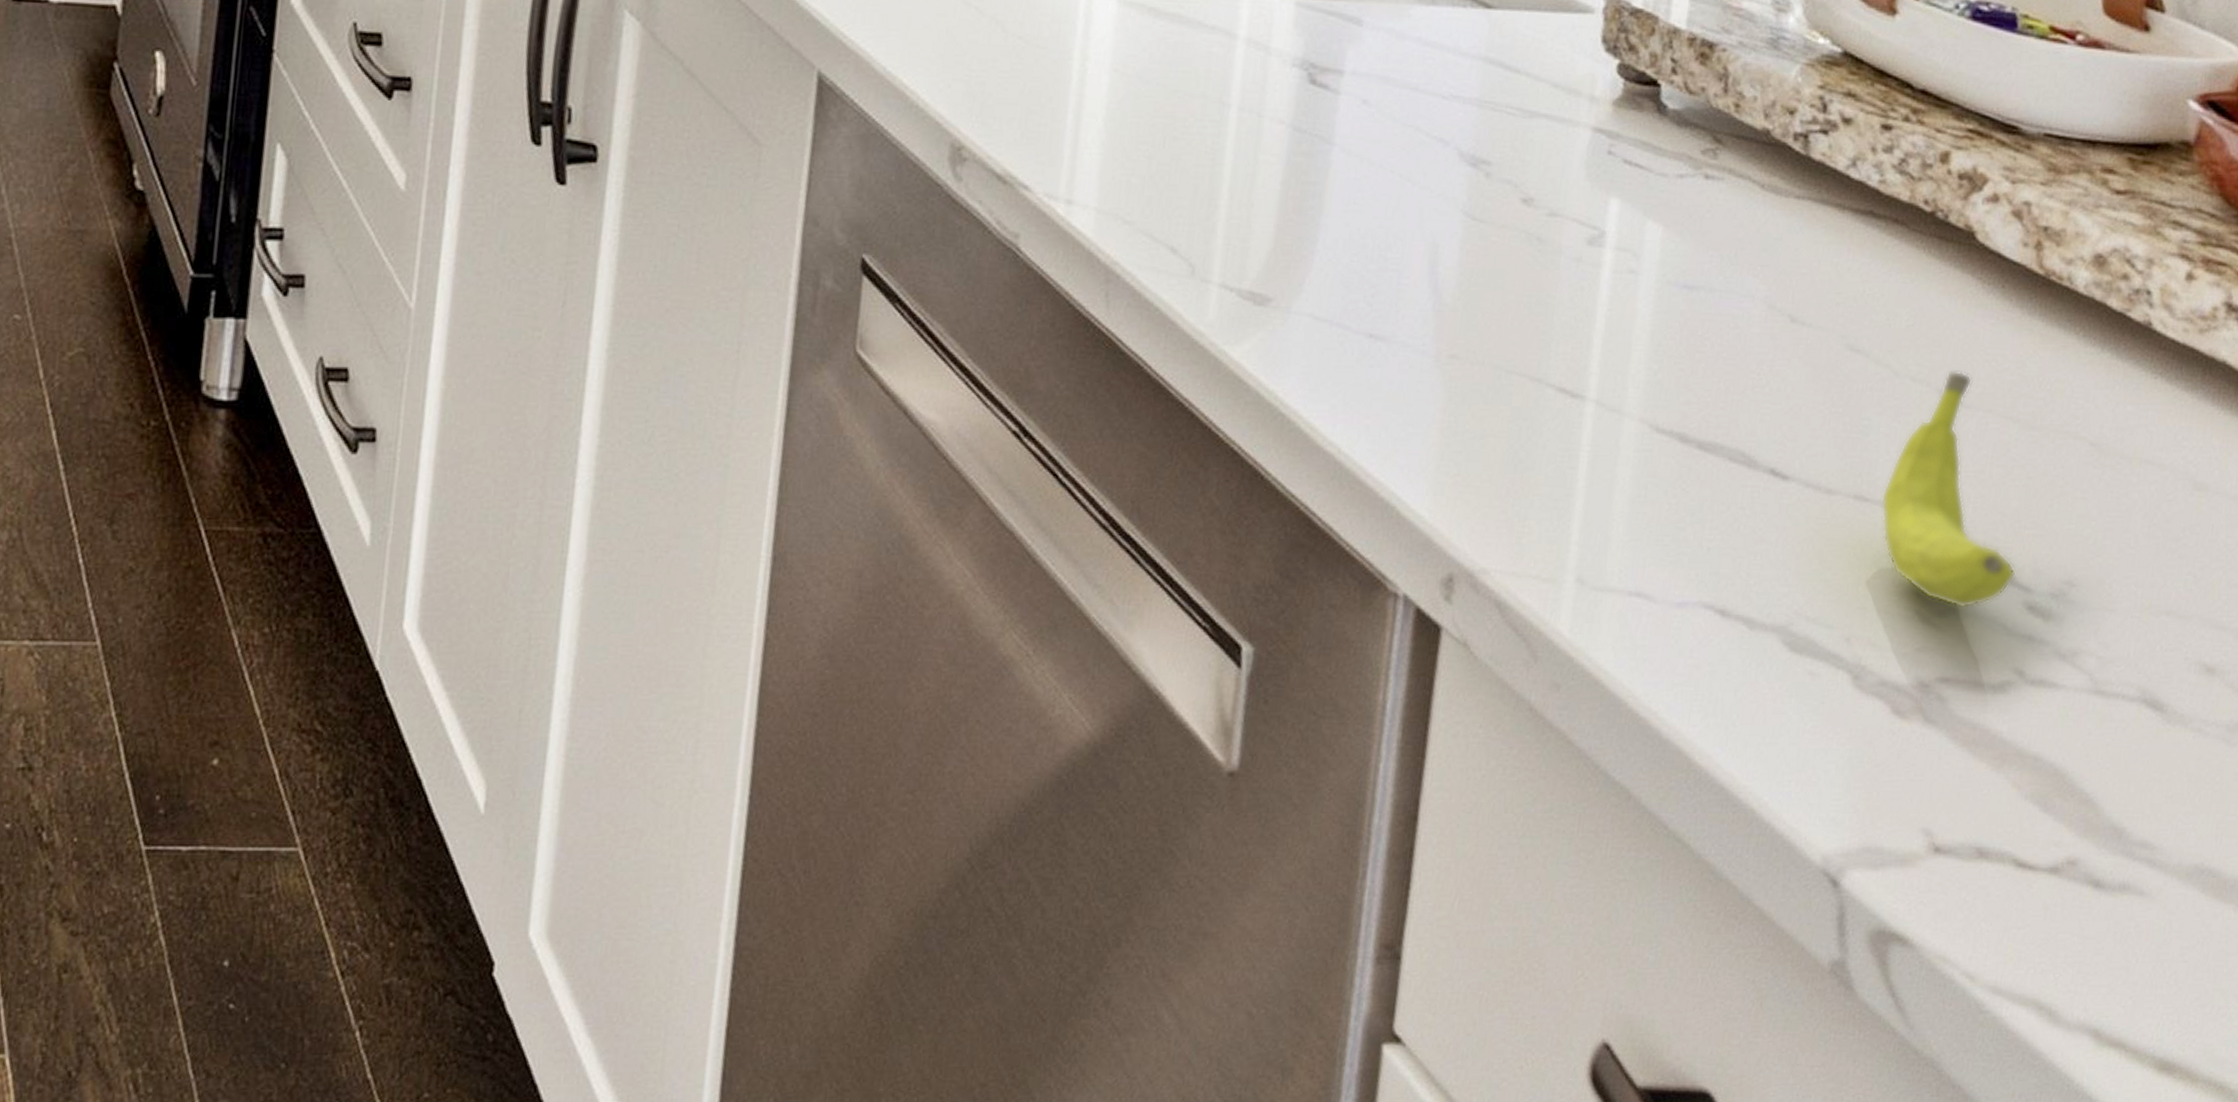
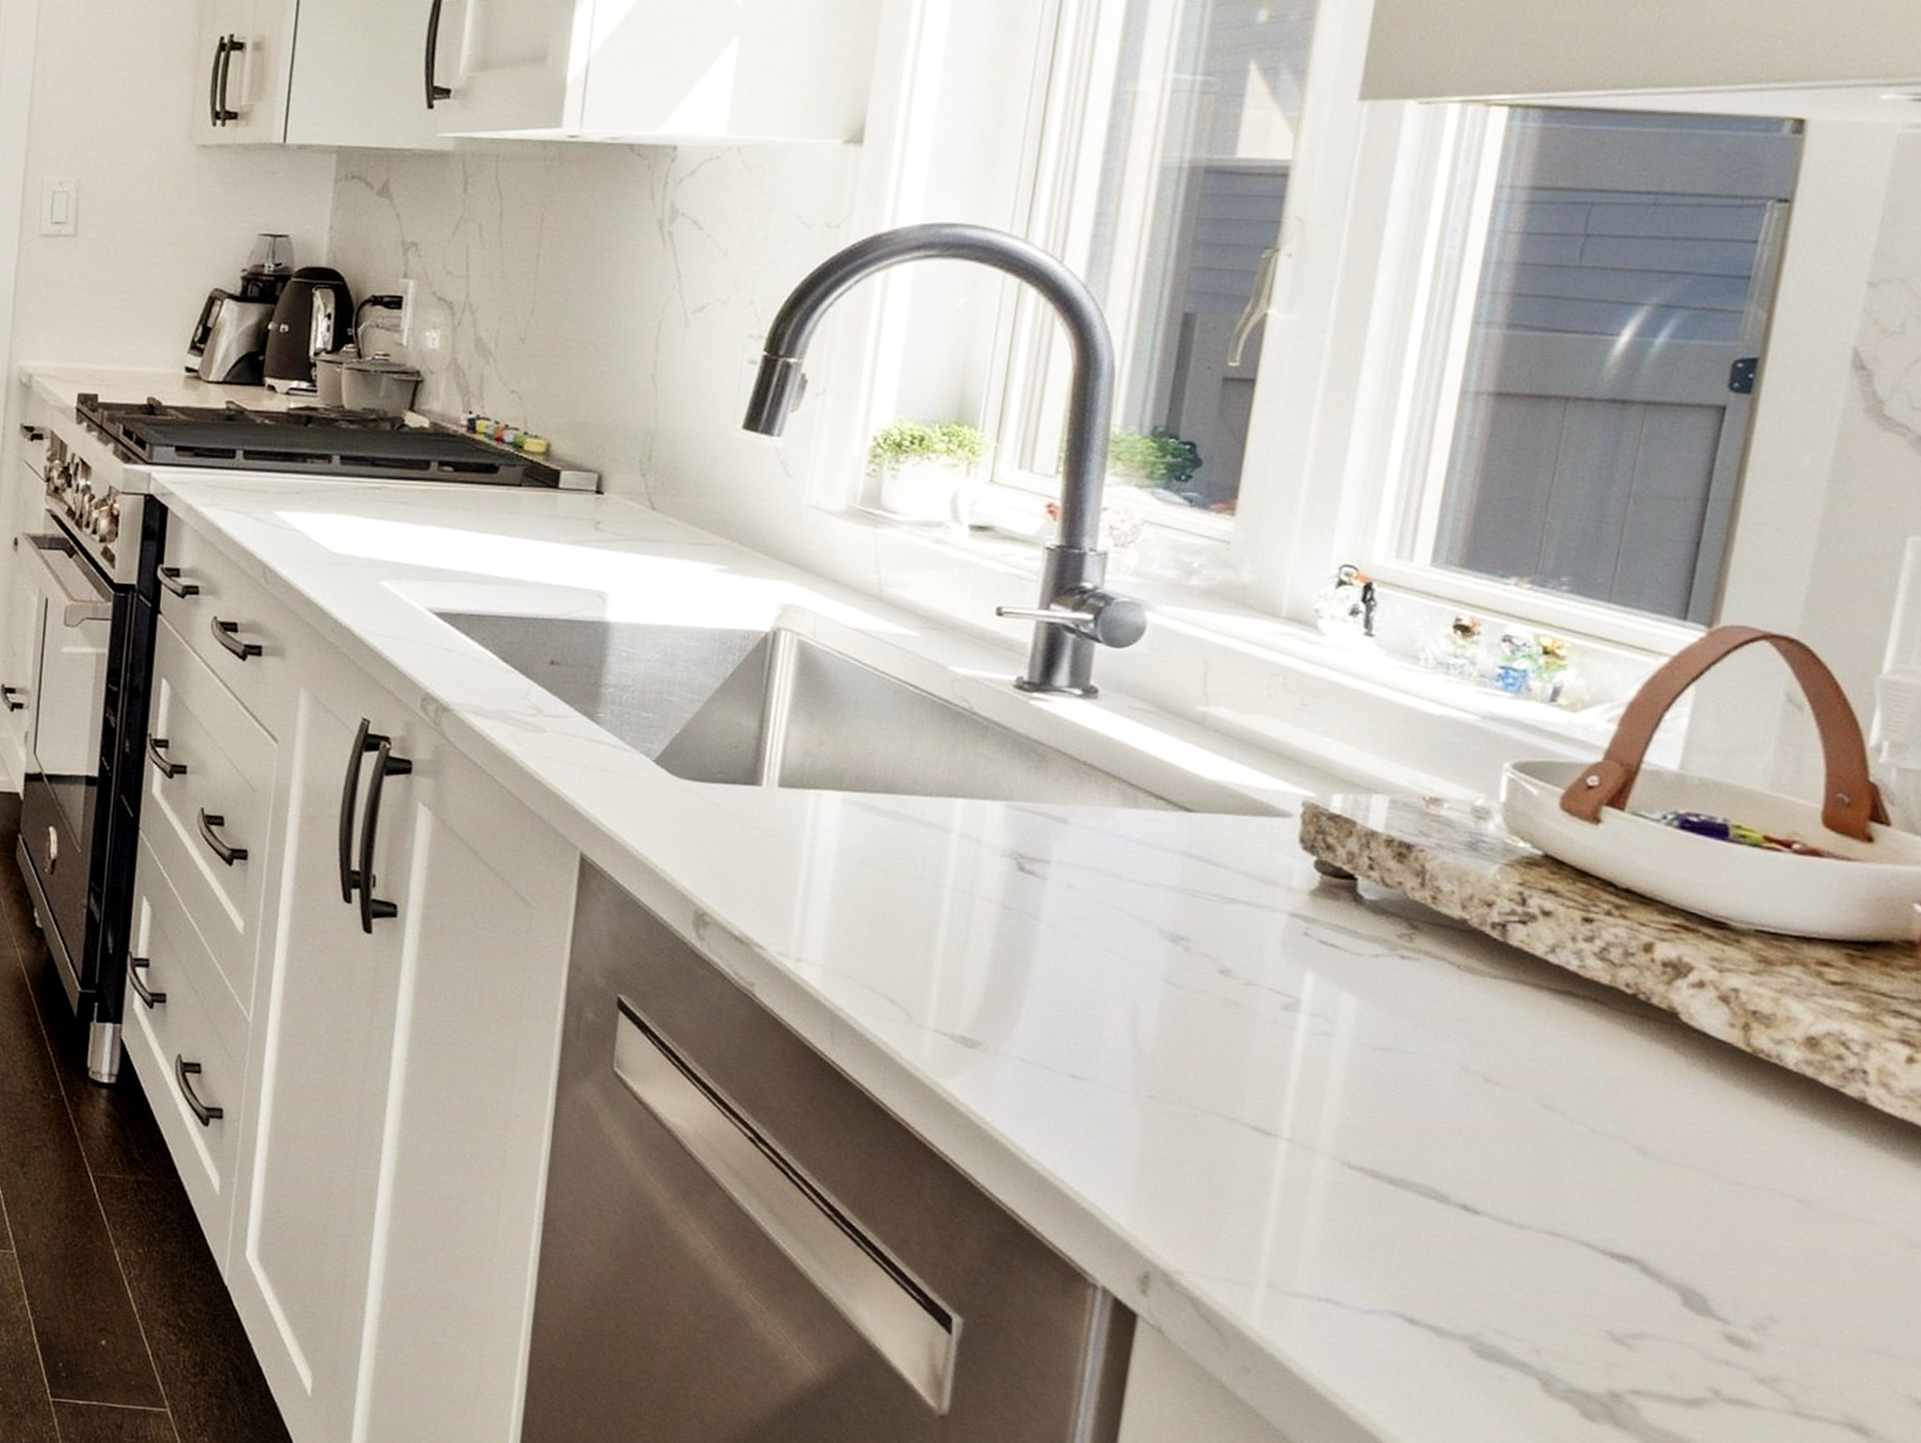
fruit: present [1881,370,2016,610] -> none [1574,1130,1715,1334]

